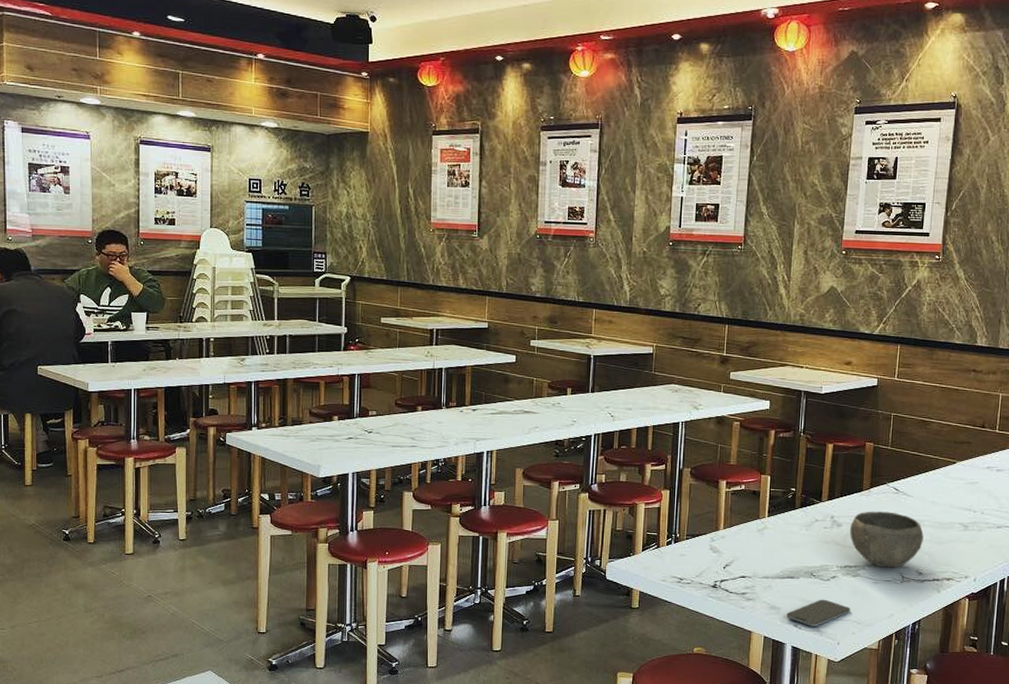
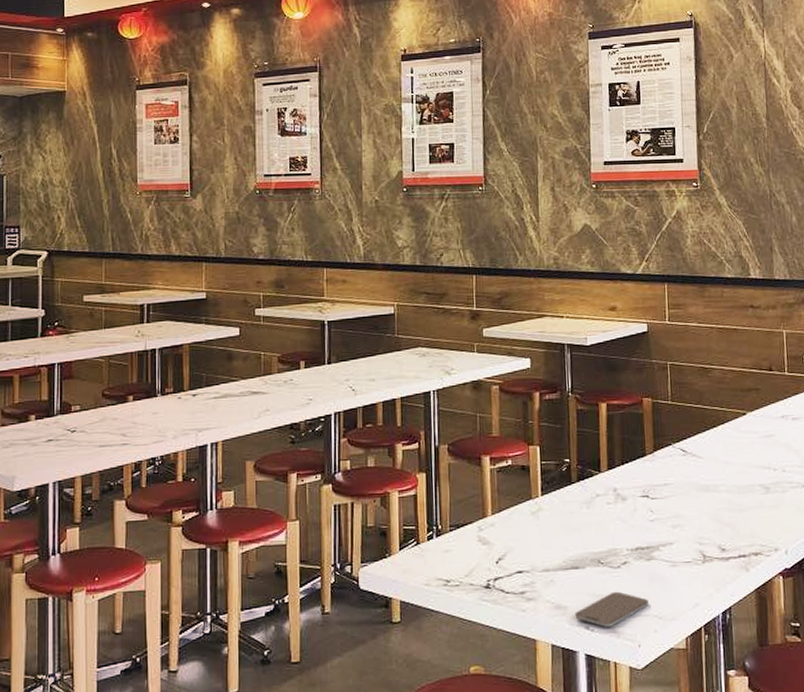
bowl: present [849,511,924,568] -> none [636,478,722,547]

